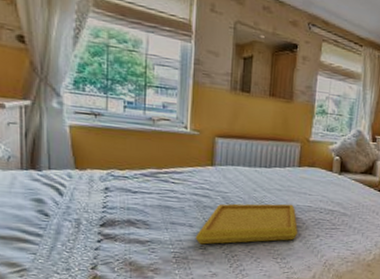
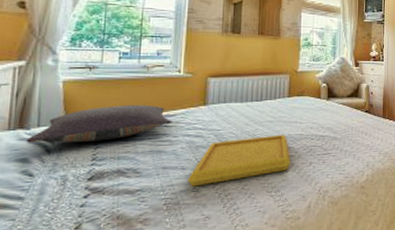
pillow: none [39,156,180,191] -> present [26,104,173,143]

